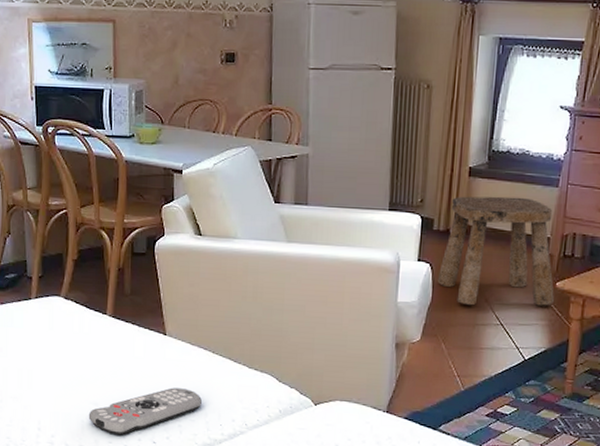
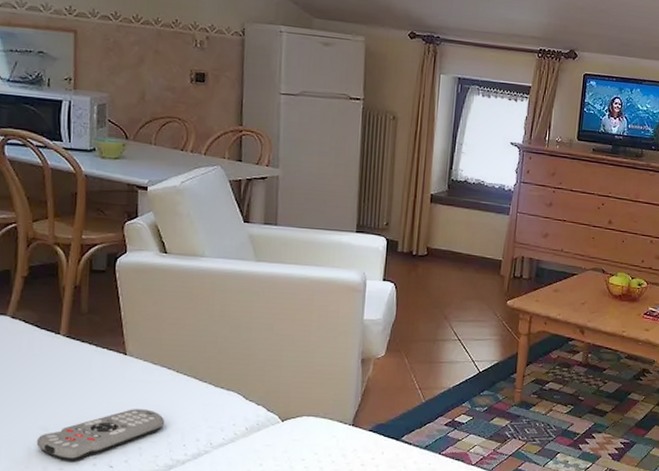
stool: present [437,196,554,306] -> none [401,220,505,323]

